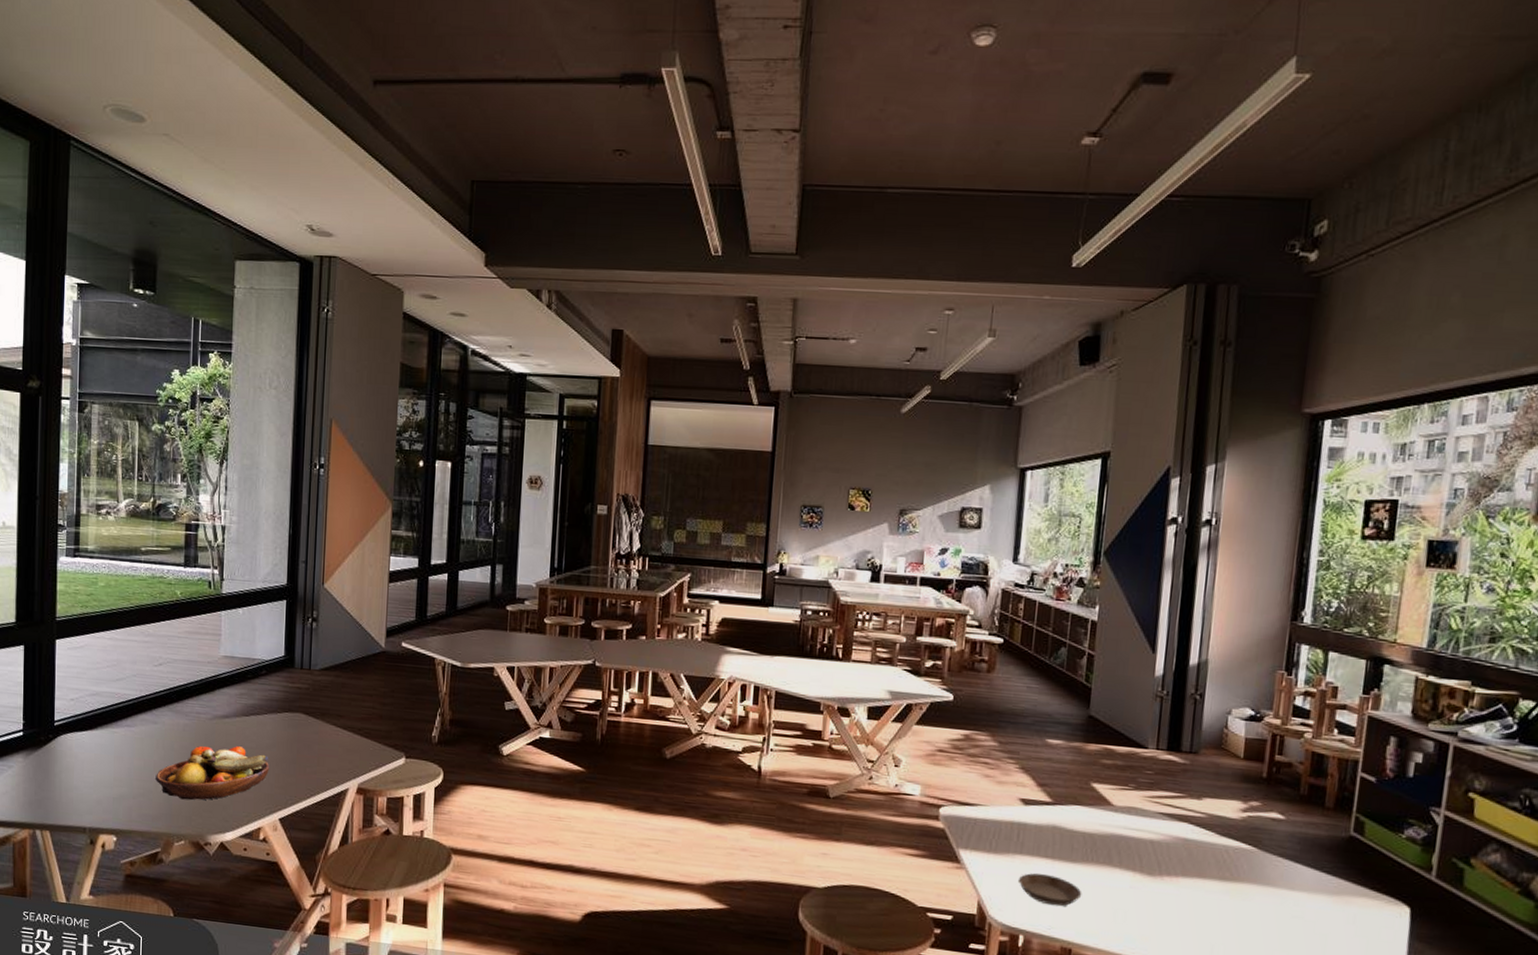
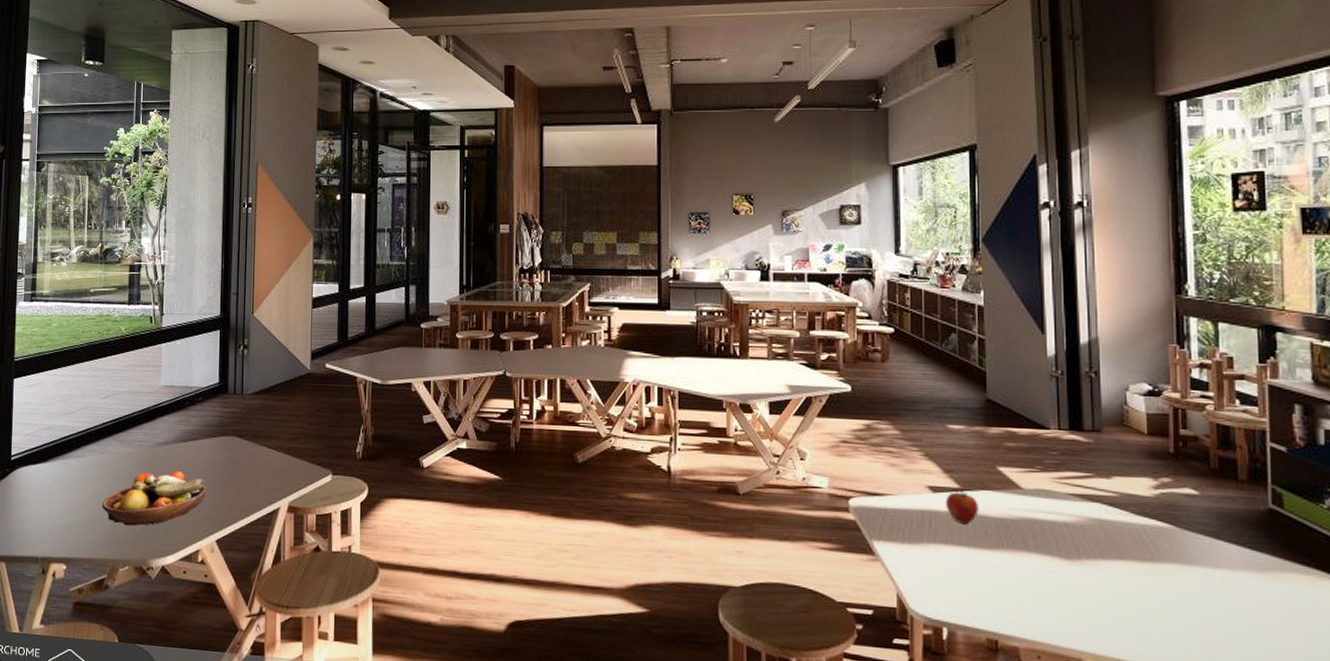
saucer: present [1019,873,1082,907] -> none [936,561,1002,596]
apple: none [1036,802,1069,838] -> present [946,488,979,525]

